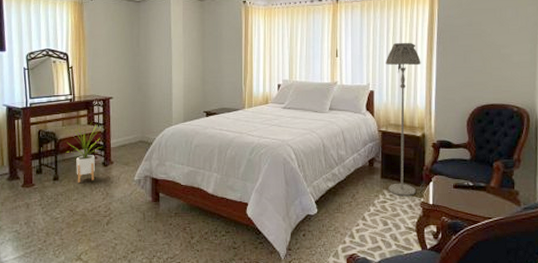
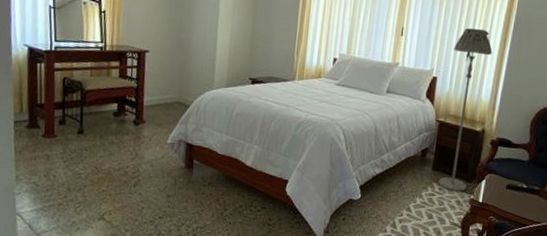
house plant: present [66,123,102,182] -> none [94,75,135,139]

